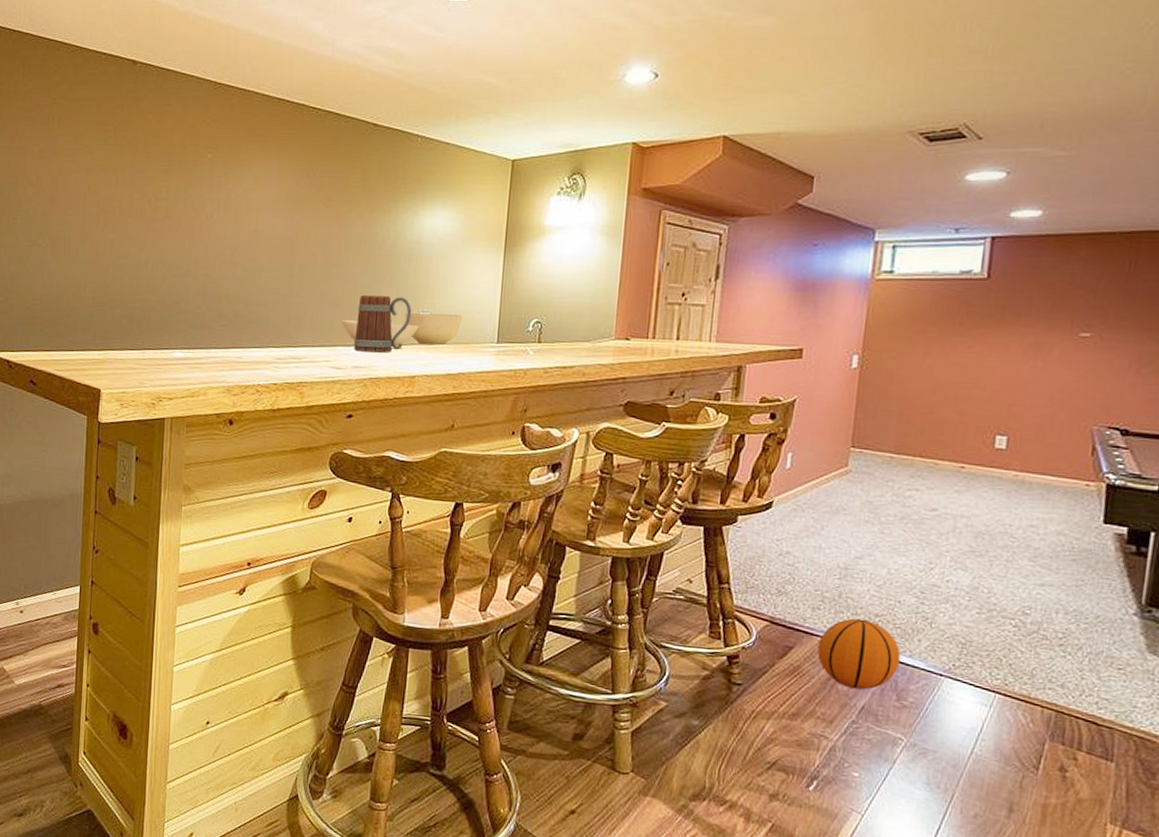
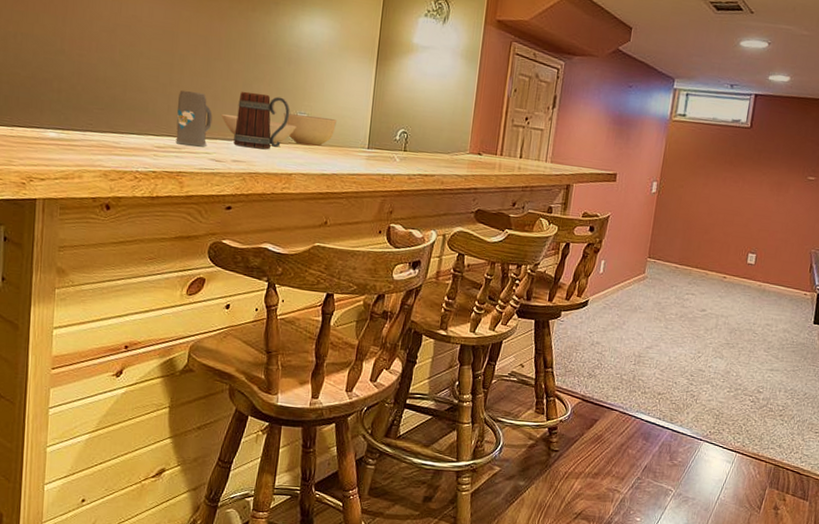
beer mug: none [296,299,332,356] -> present [175,90,213,148]
basketball: present [817,618,901,690] -> none [615,396,675,453]

